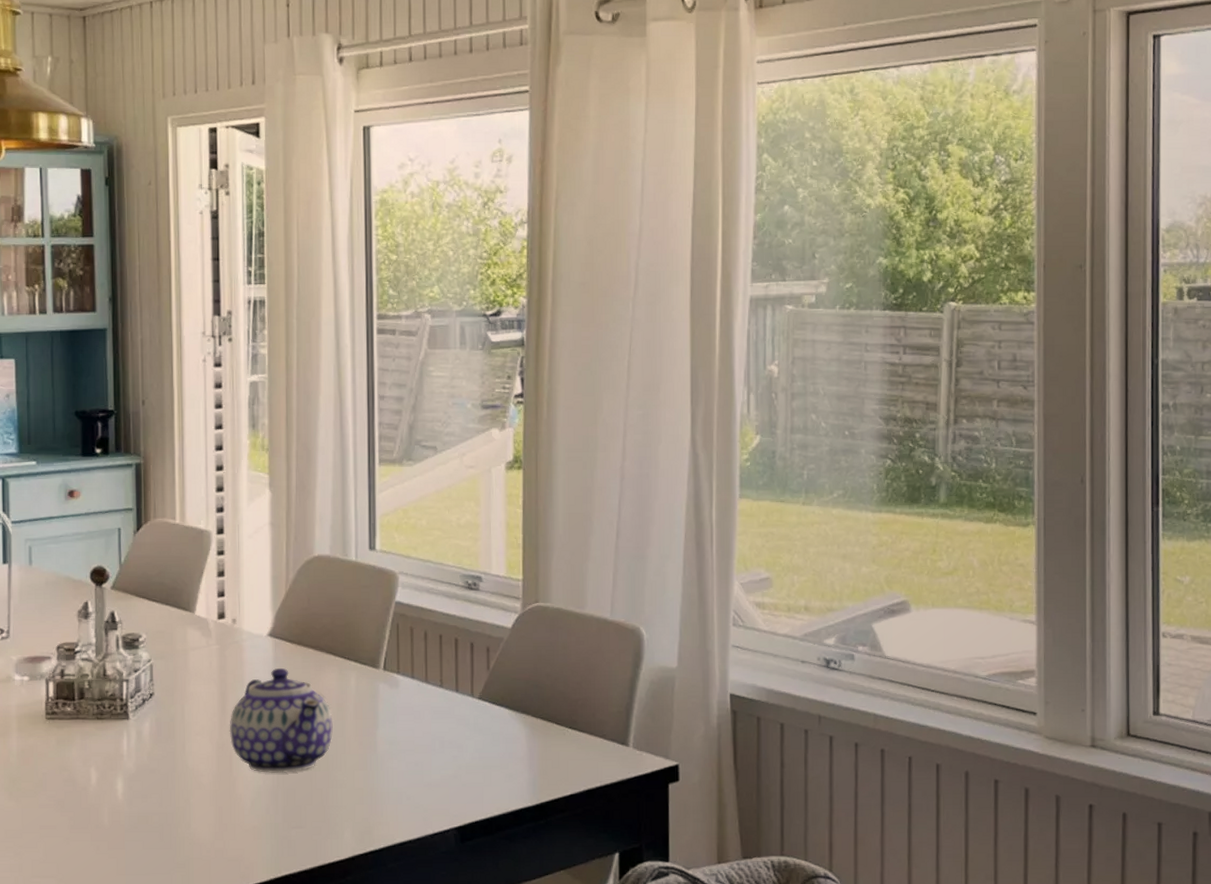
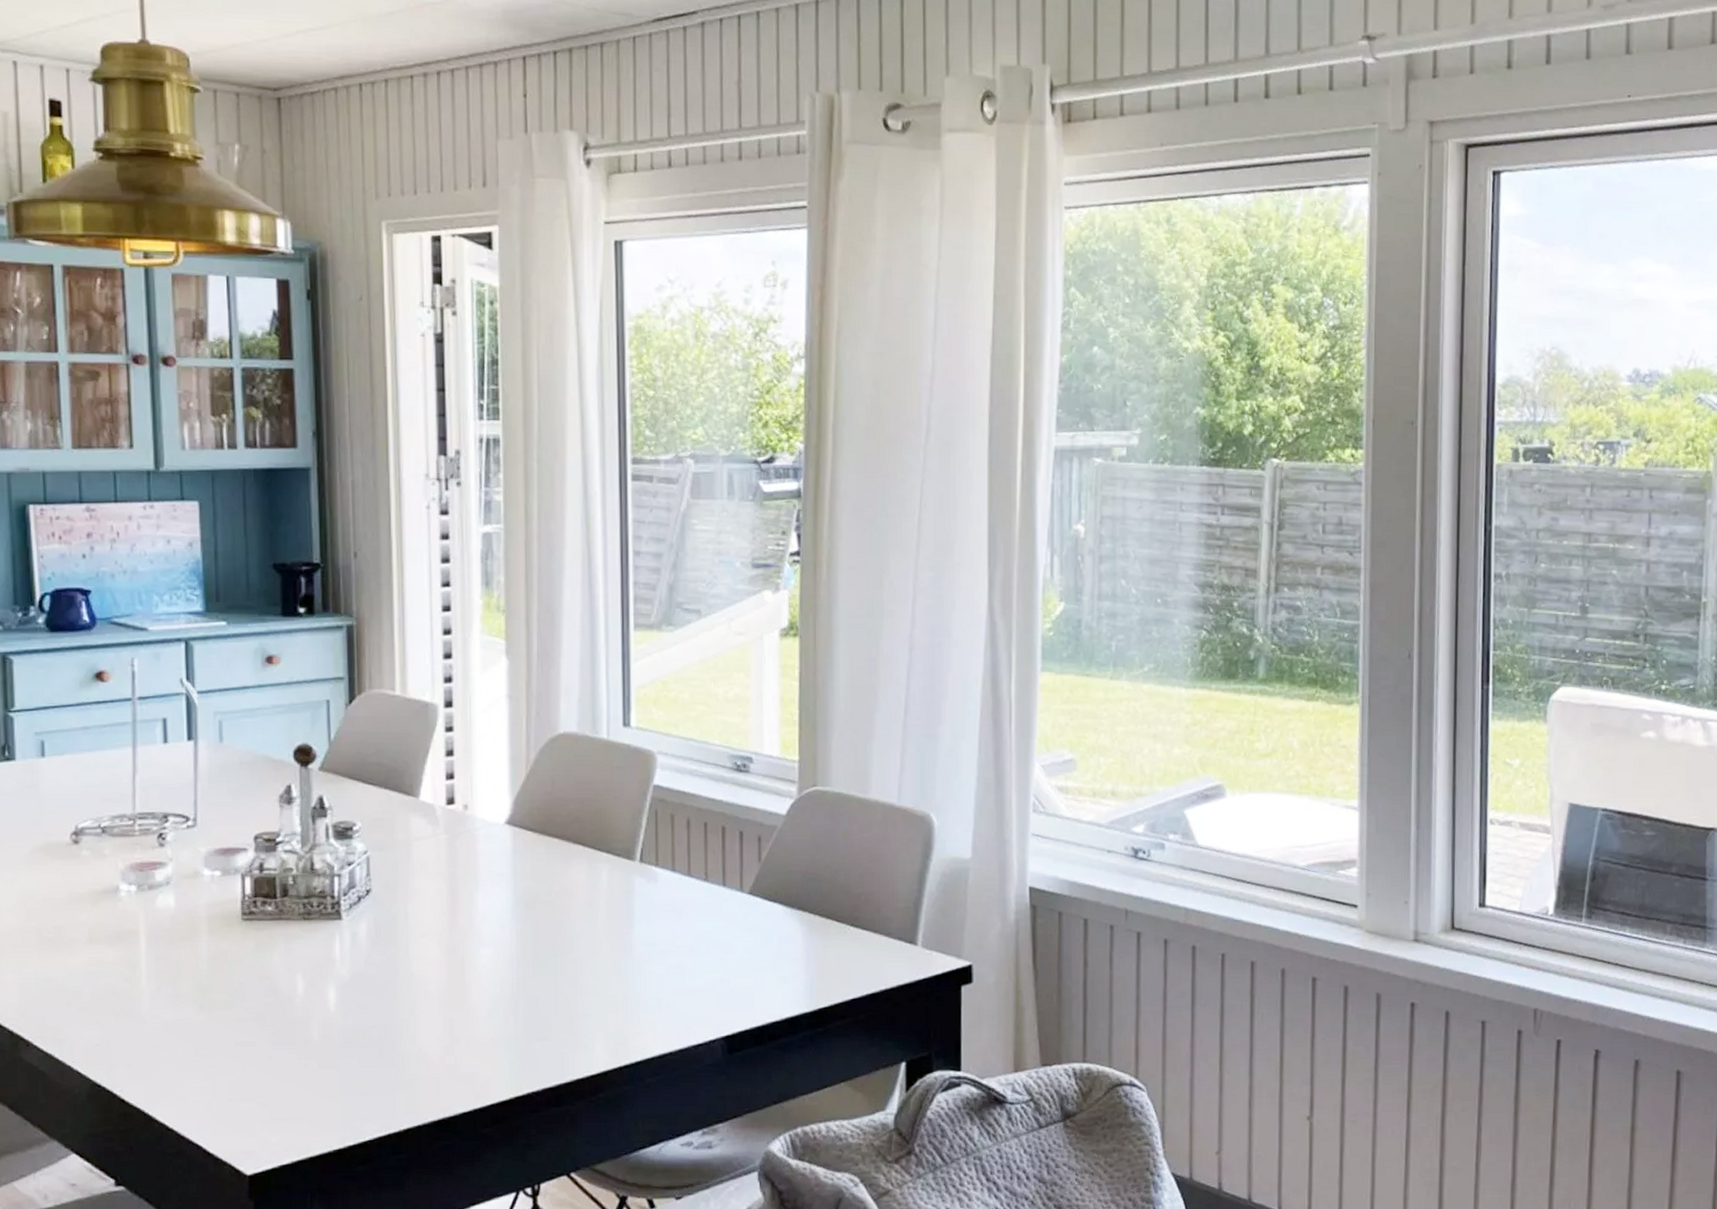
teapot: present [229,667,333,774] -> none [460,860,582,980]

